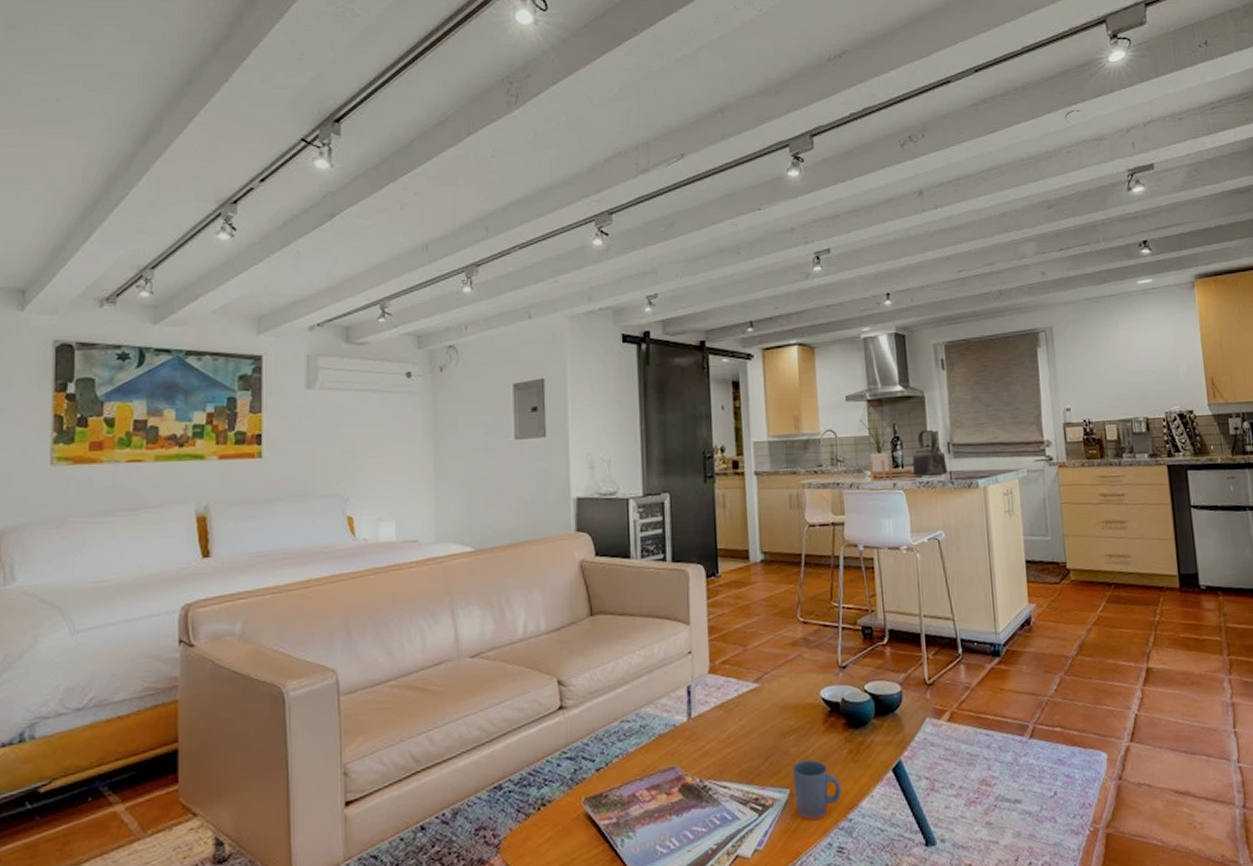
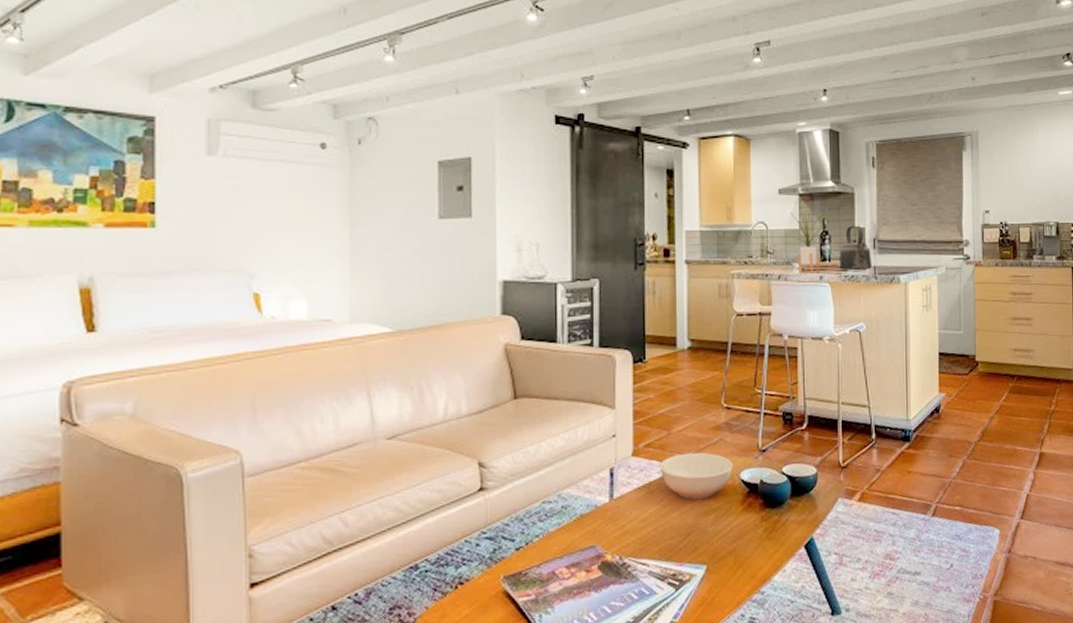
bowl: none [737,669,813,719] -> present [659,452,733,500]
mug: present [793,759,841,820] -> none [711,537,755,593]

